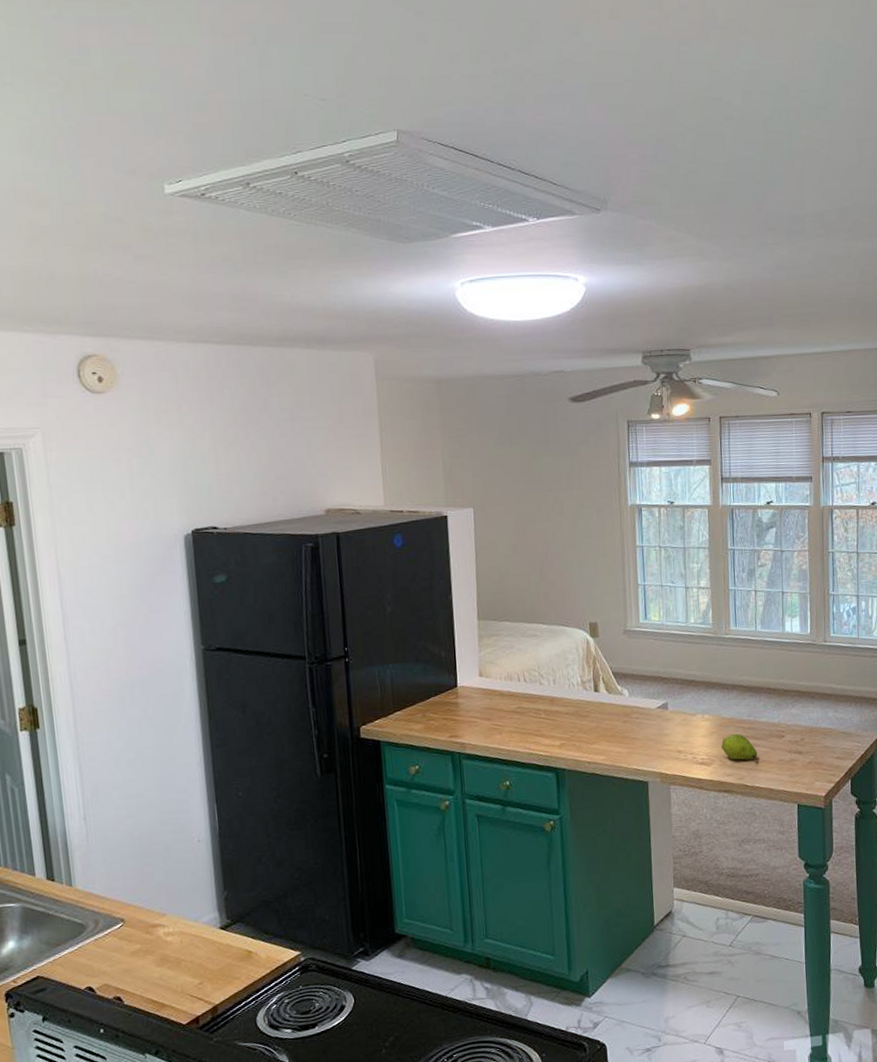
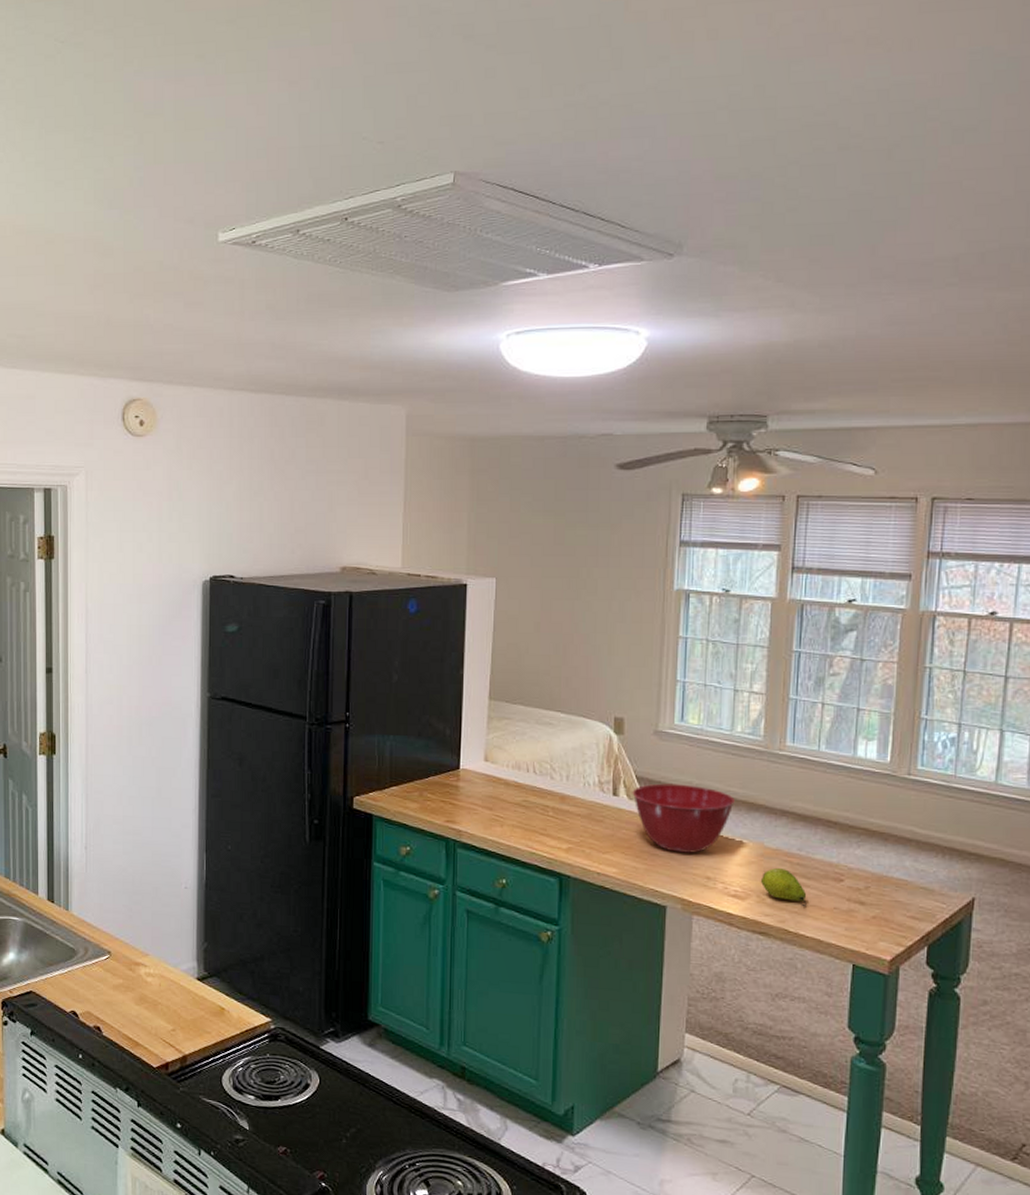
mixing bowl: none [610,673,695,734] -> present [632,783,735,853]

